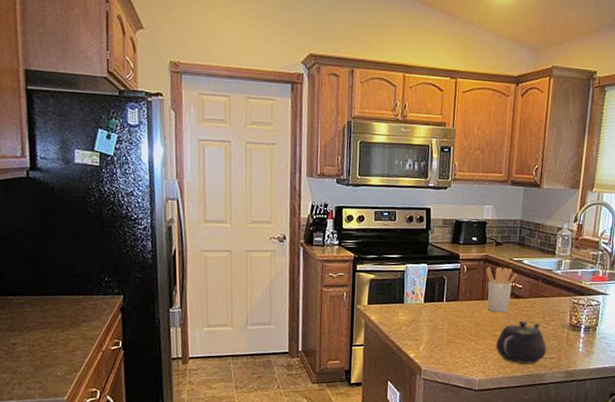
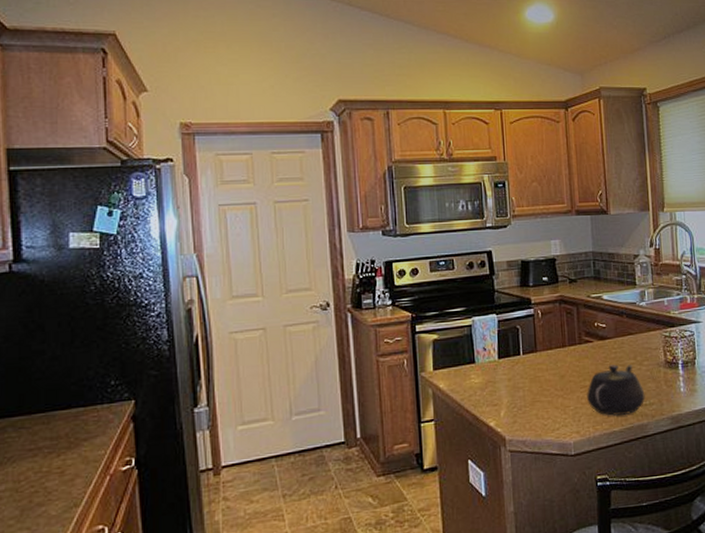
utensil holder: present [486,266,517,313] -> none [563,306,599,359]

